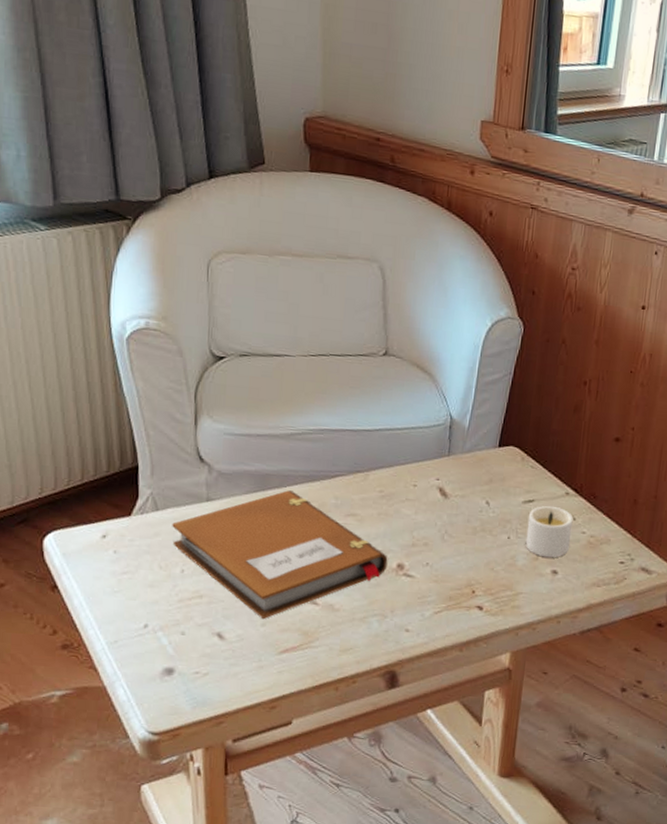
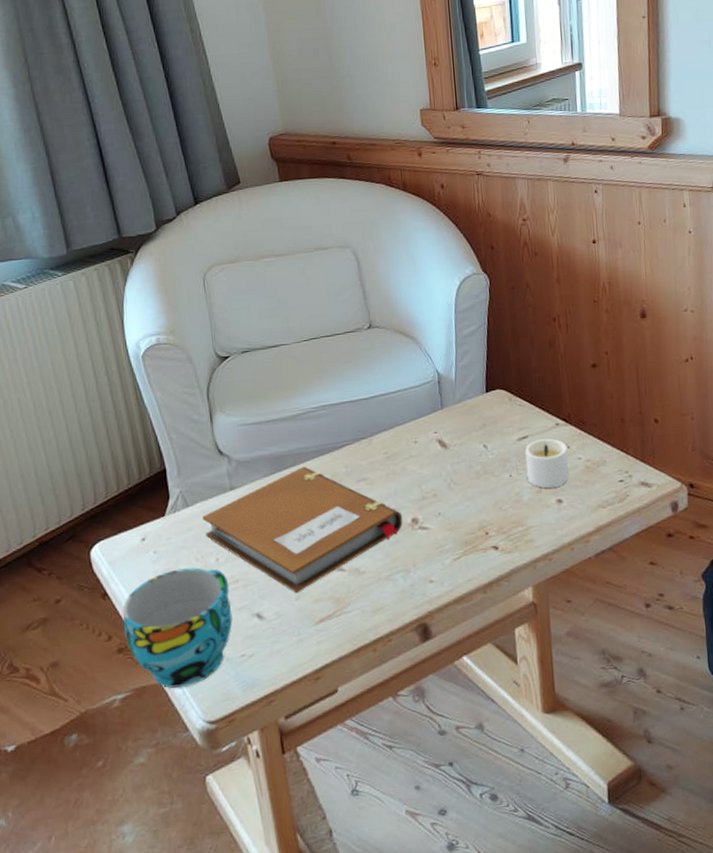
cup: none [71,573,192,694] -> present [122,567,233,688]

